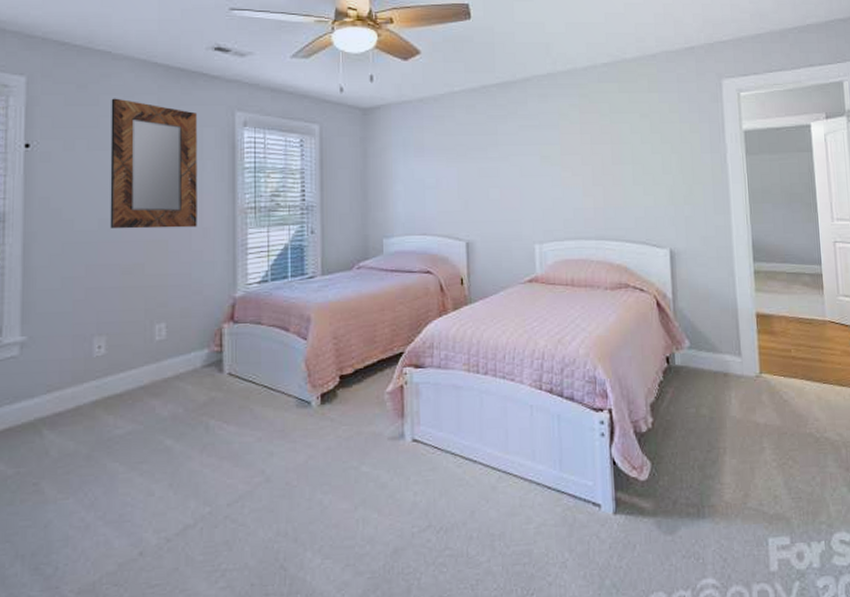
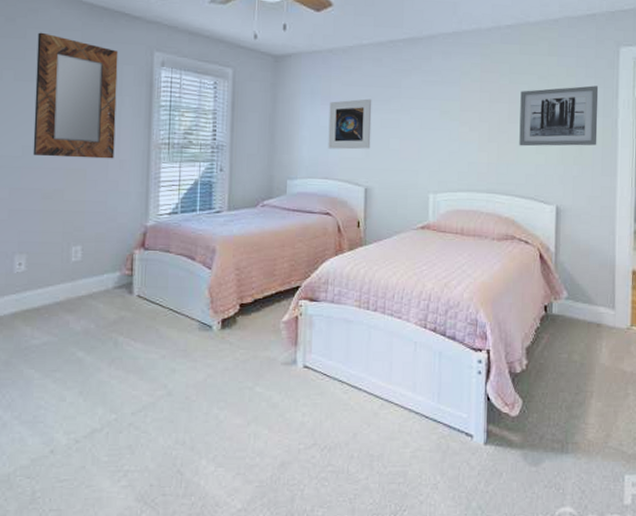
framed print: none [423,148,470,203] -> present [328,98,372,150]
wall art: none [623,121,707,188] -> present [519,85,599,147]

